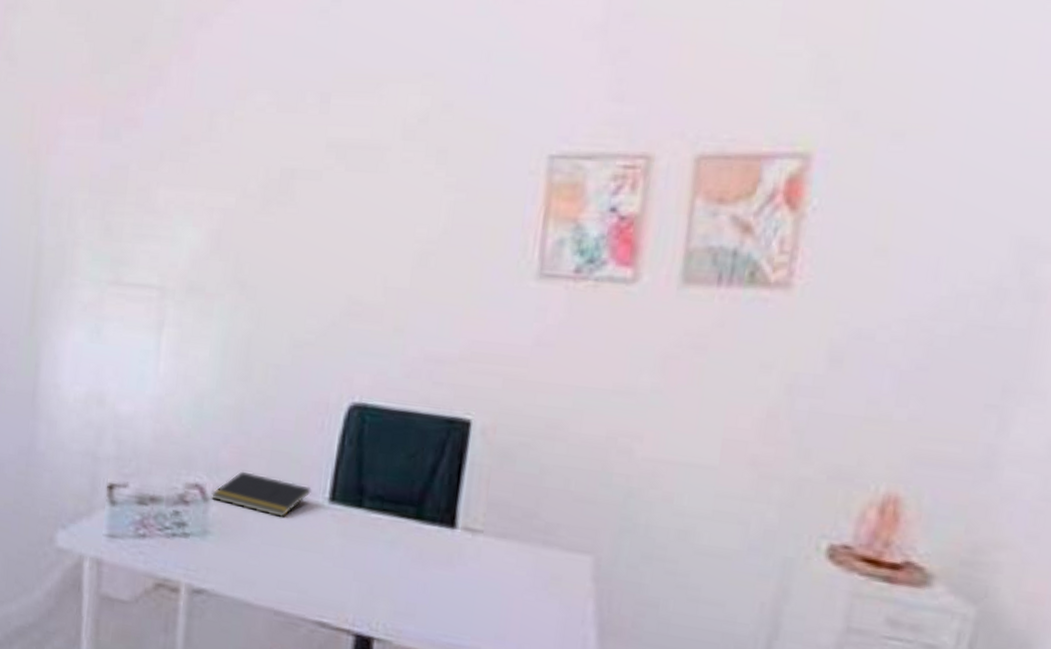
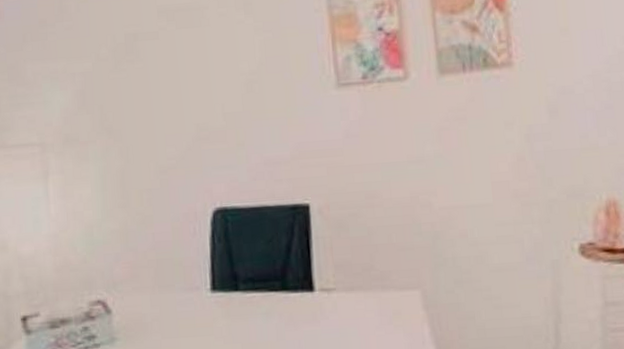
notepad: present [210,471,312,518] -> none [112,281,195,314]

